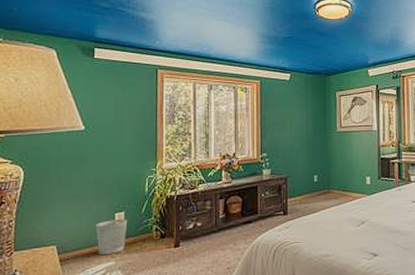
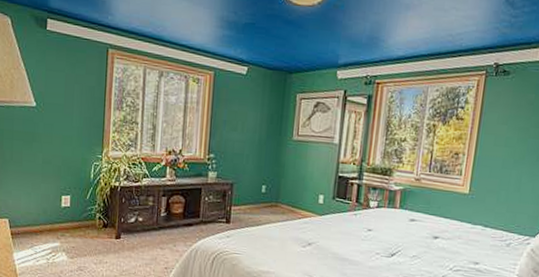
wastebasket: present [96,219,128,255] -> none [44,201,73,236]

